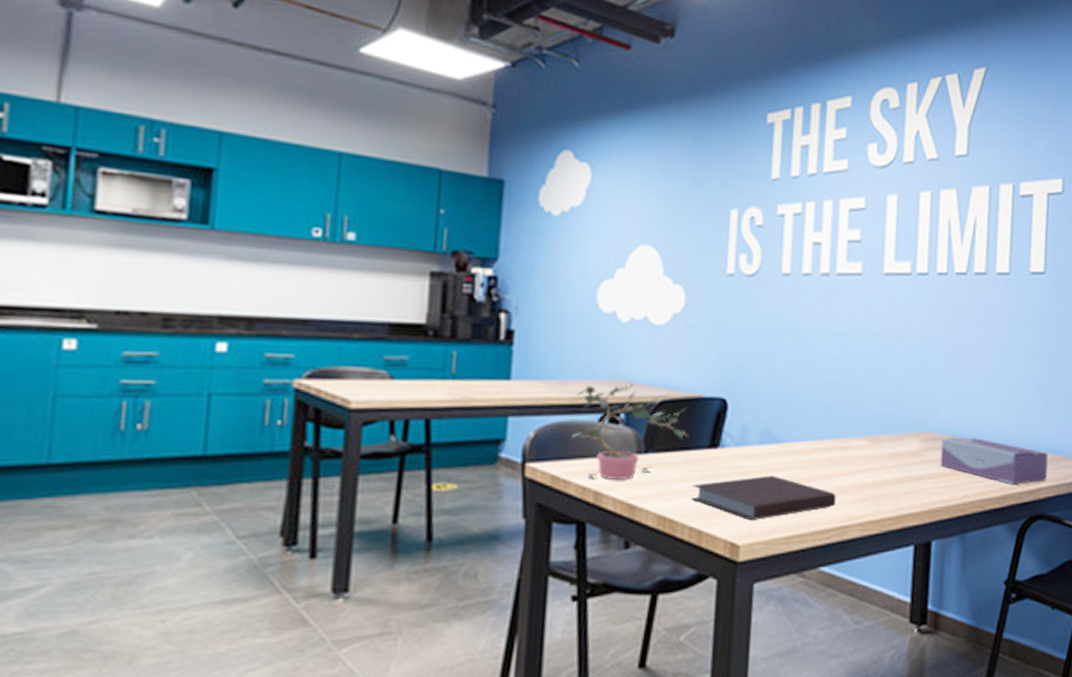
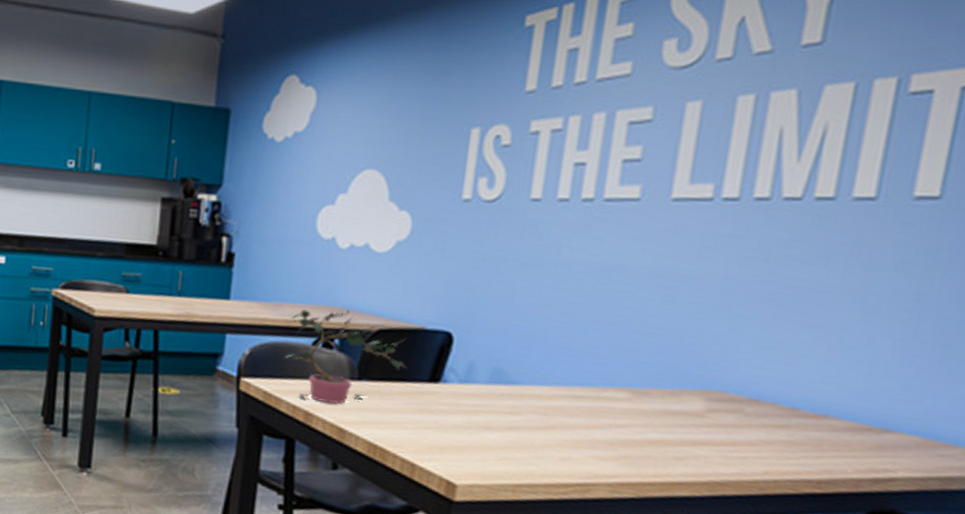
notebook: present [691,475,836,520] -> none [405,416,581,462]
tissue box: present [940,437,1048,484] -> none [732,400,913,471]

